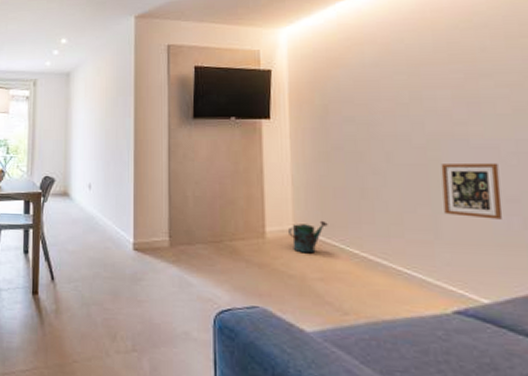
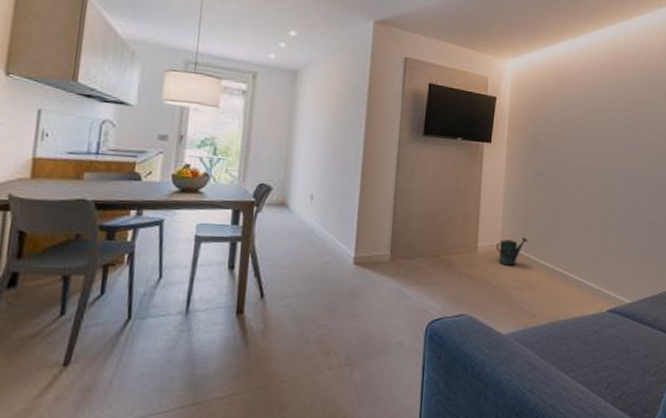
picture frame: present [440,162,503,220] -> none [610,193,647,238]

